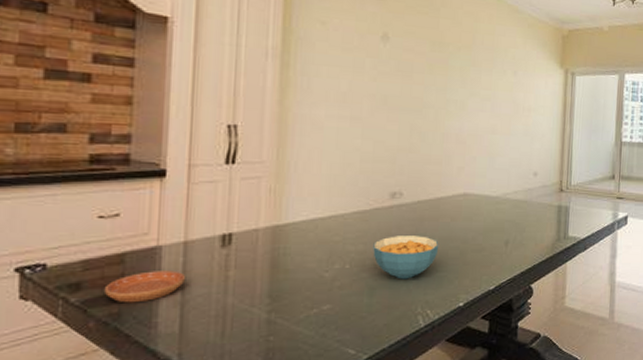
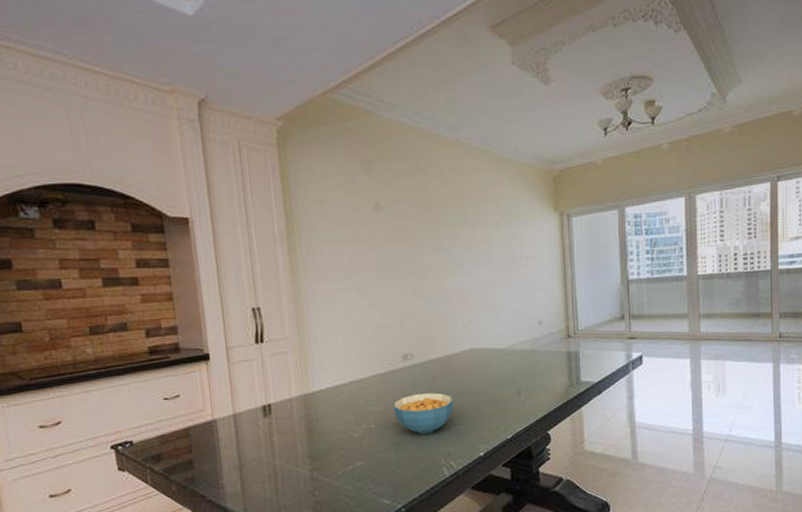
saucer: present [103,270,185,303] -> none [178,440,239,470]

